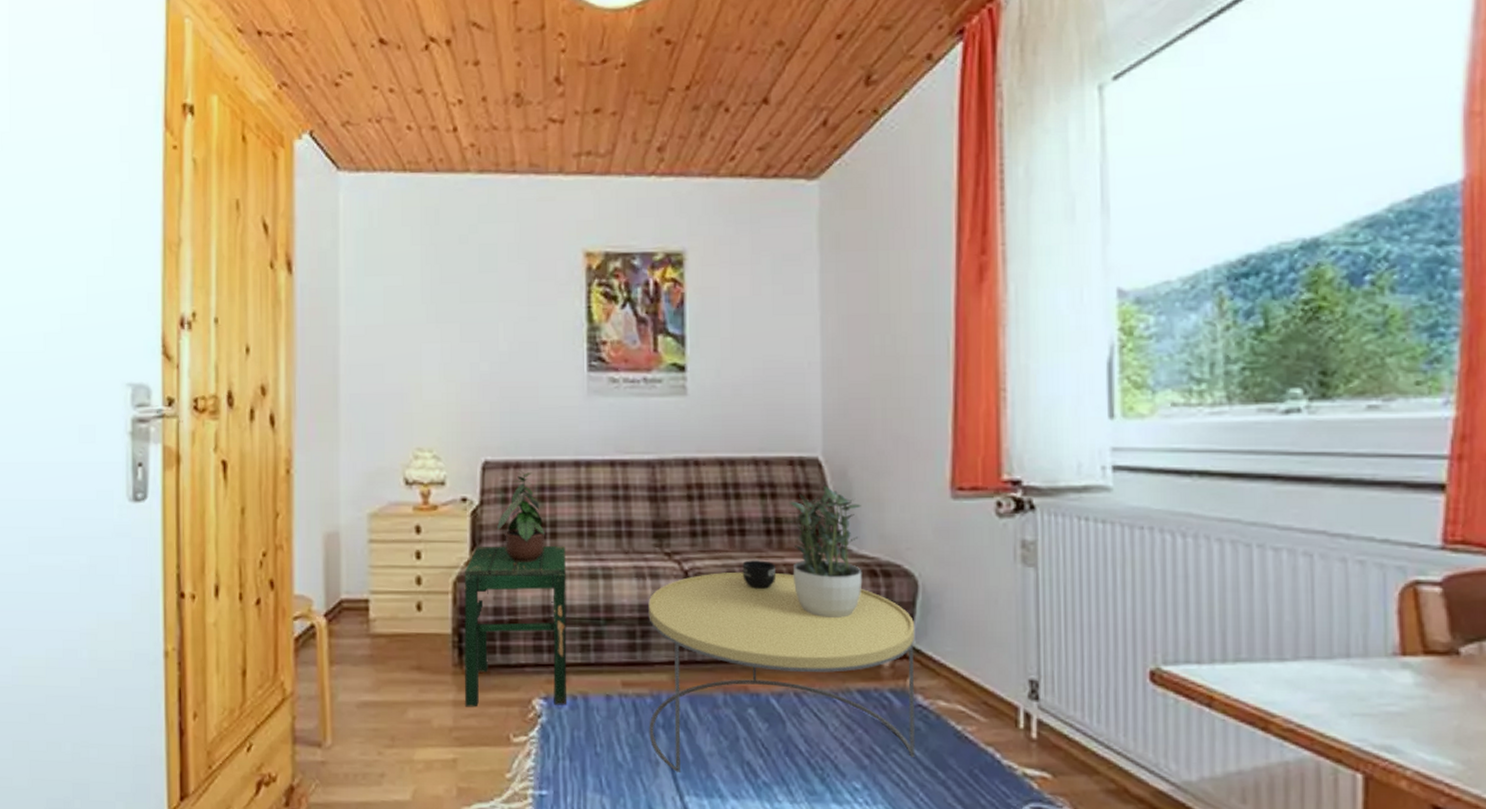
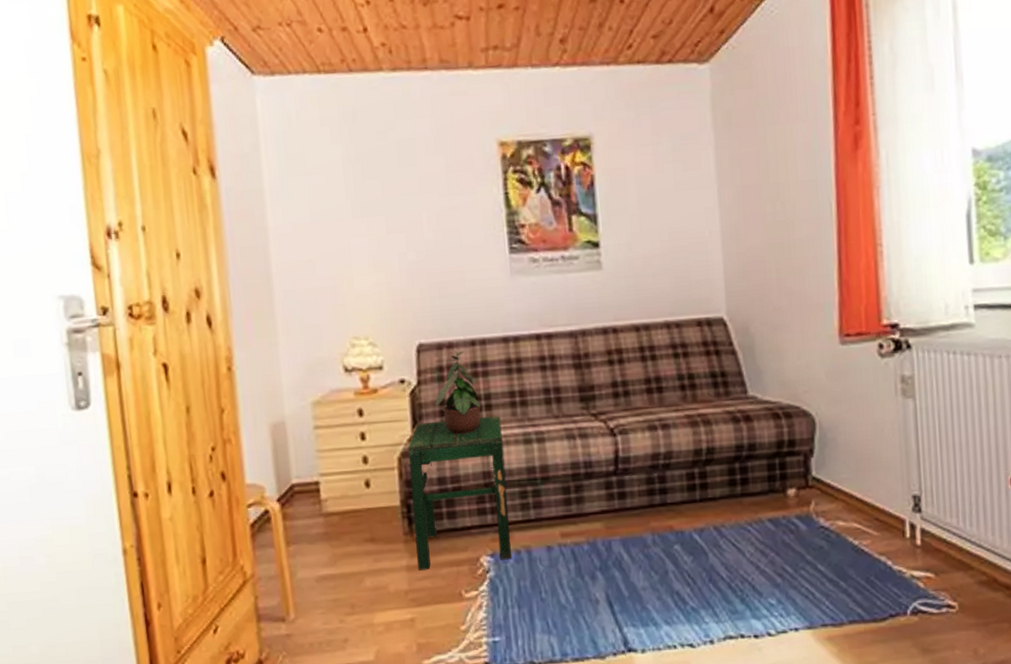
coffee table: present [648,571,916,772] -> none [579,423,820,608]
mug: present [742,560,775,590] -> none [661,413,692,440]
potted plant: present [785,485,863,618] -> none [697,341,768,459]

